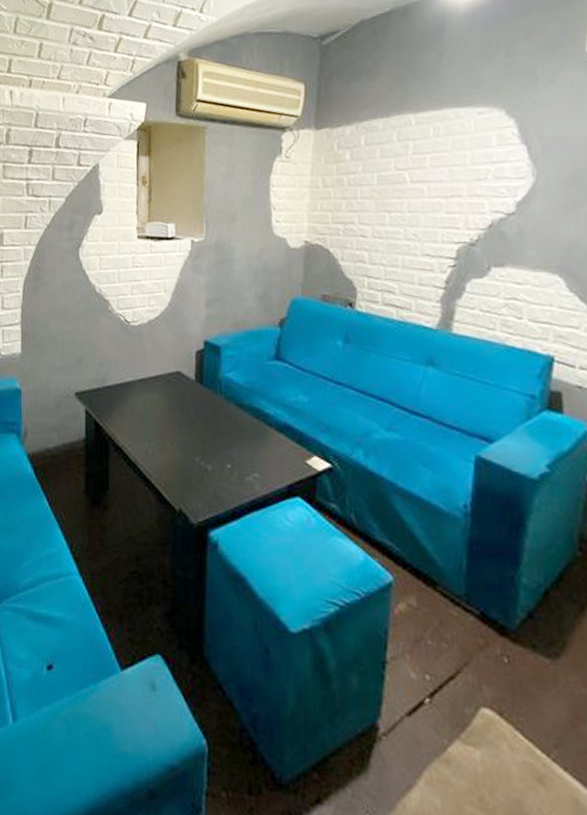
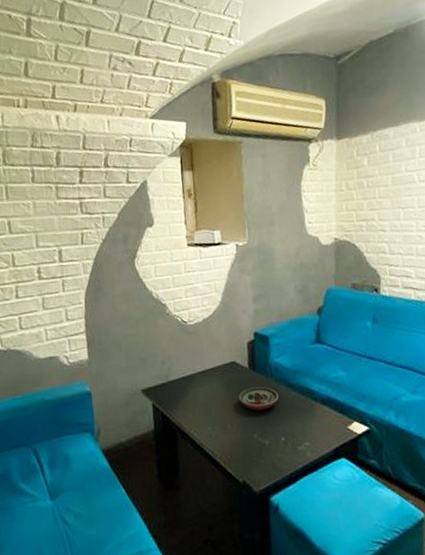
decorative bowl: none [182,402,228,431] -> present [239,386,279,411]

